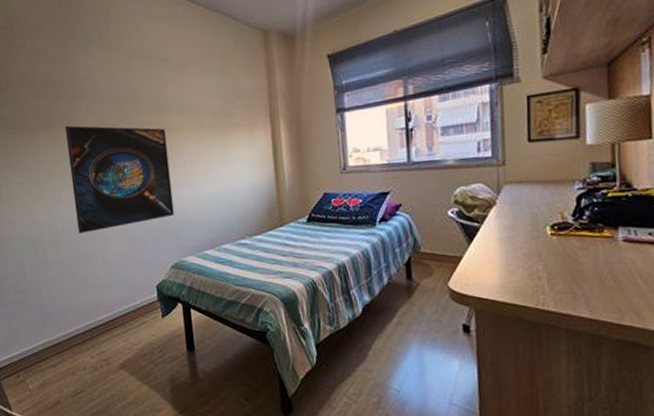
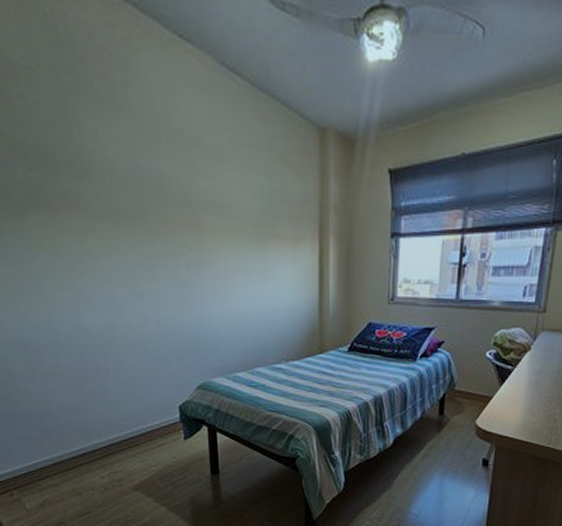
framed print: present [64,125,174,233] -> none [66,209,203,342]

